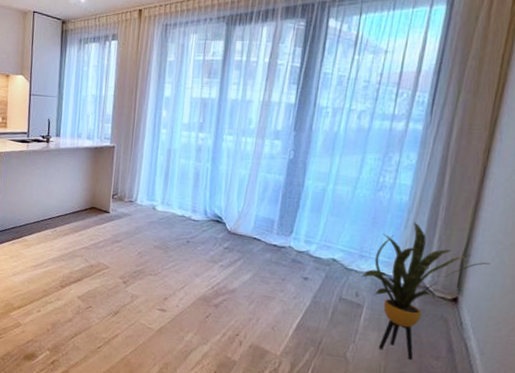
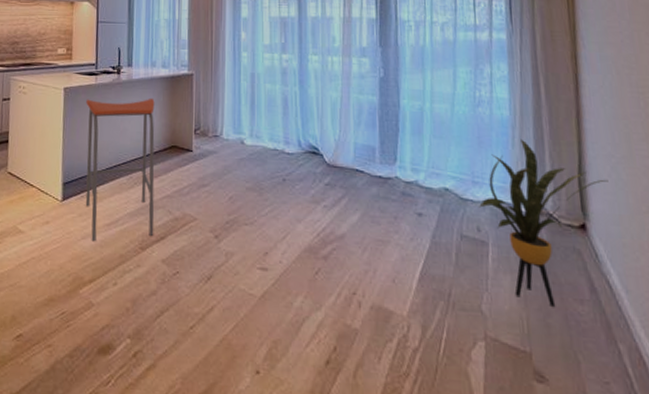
bar stool: none [16,163,79,278] -> present [85,98,155,242]

